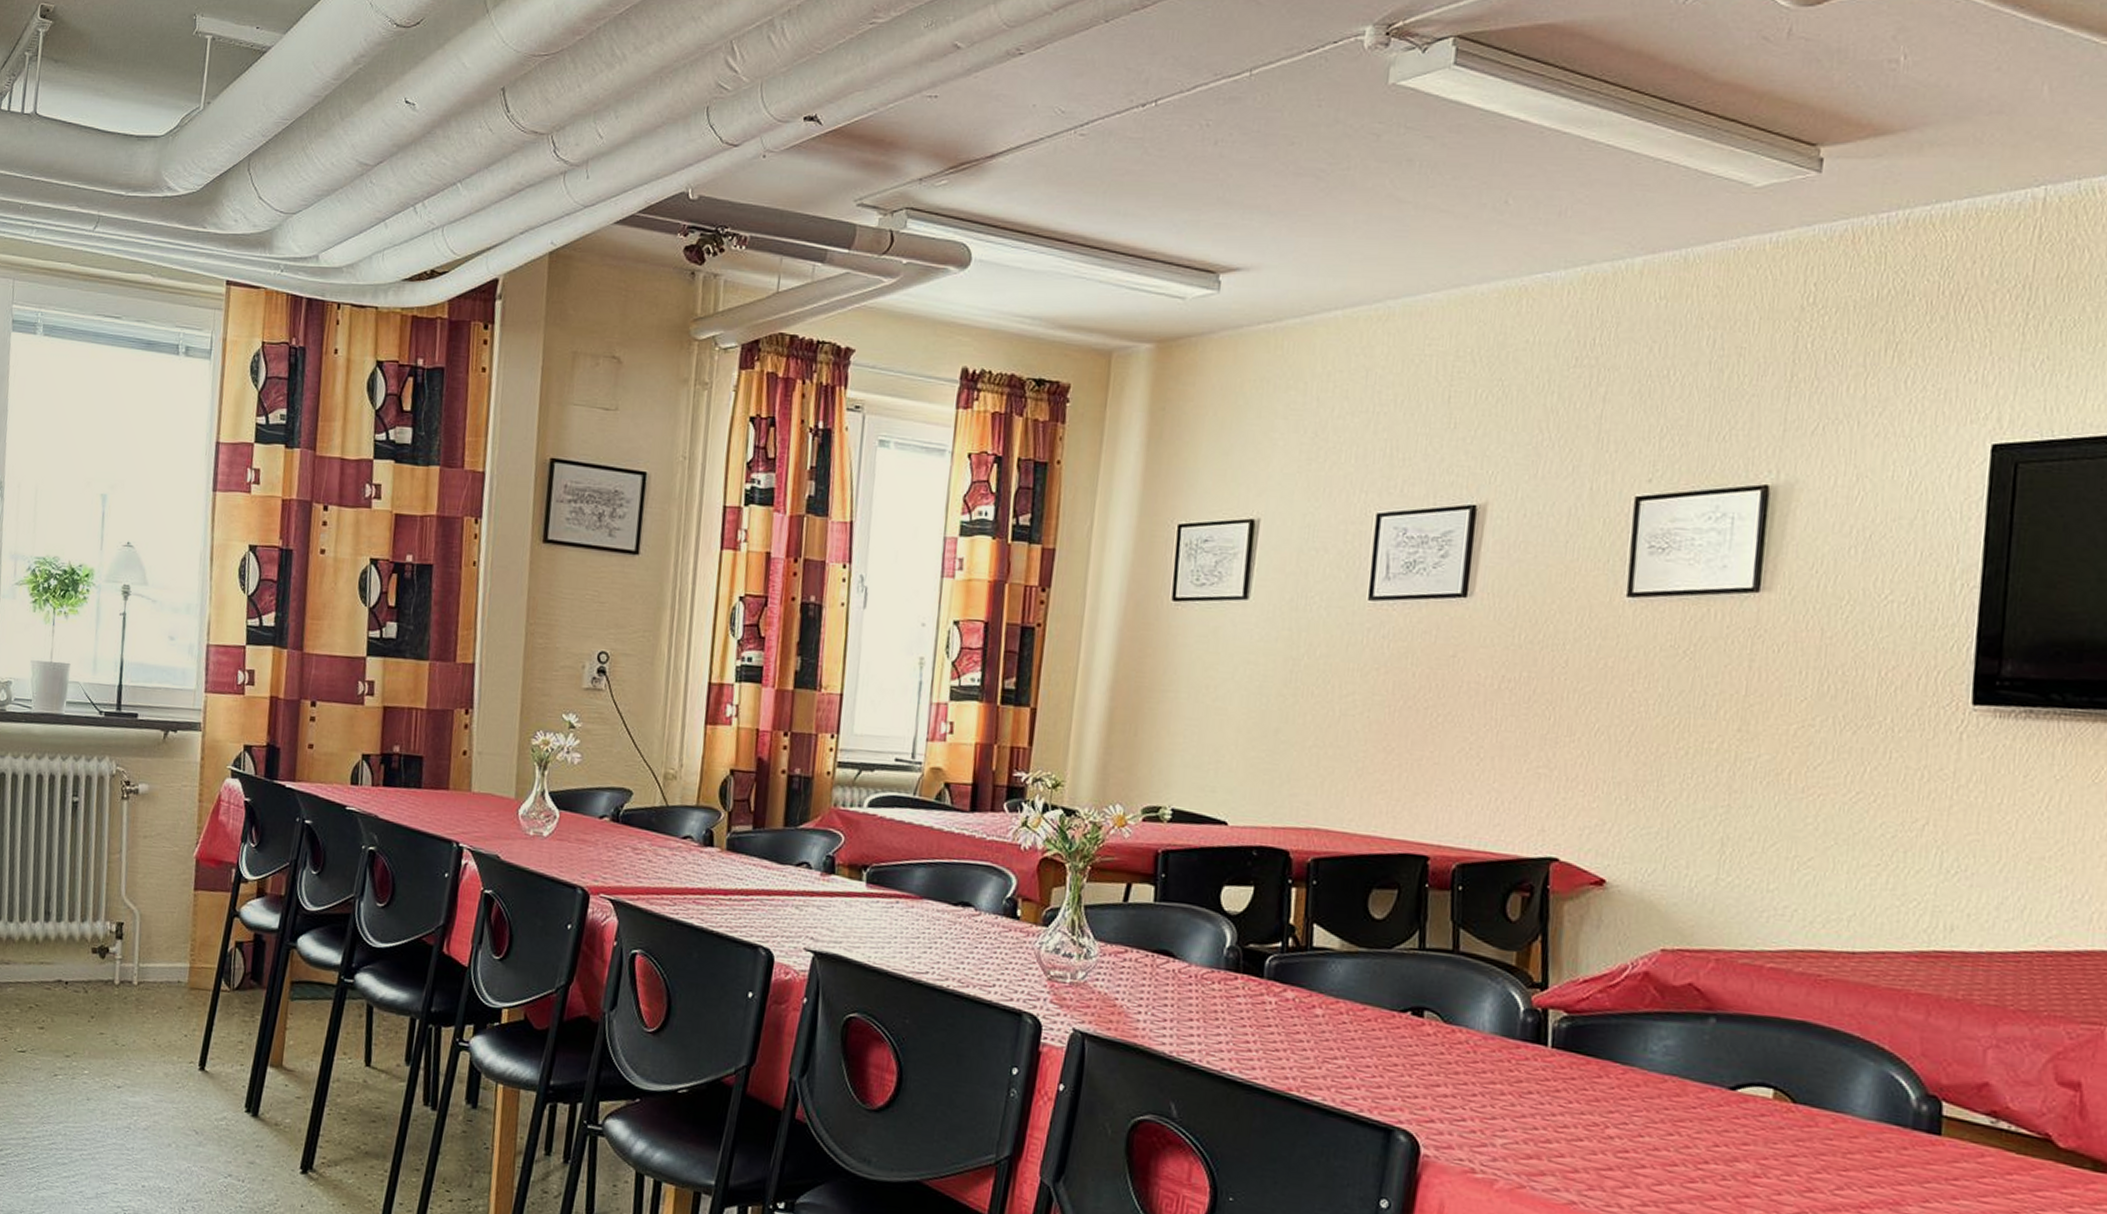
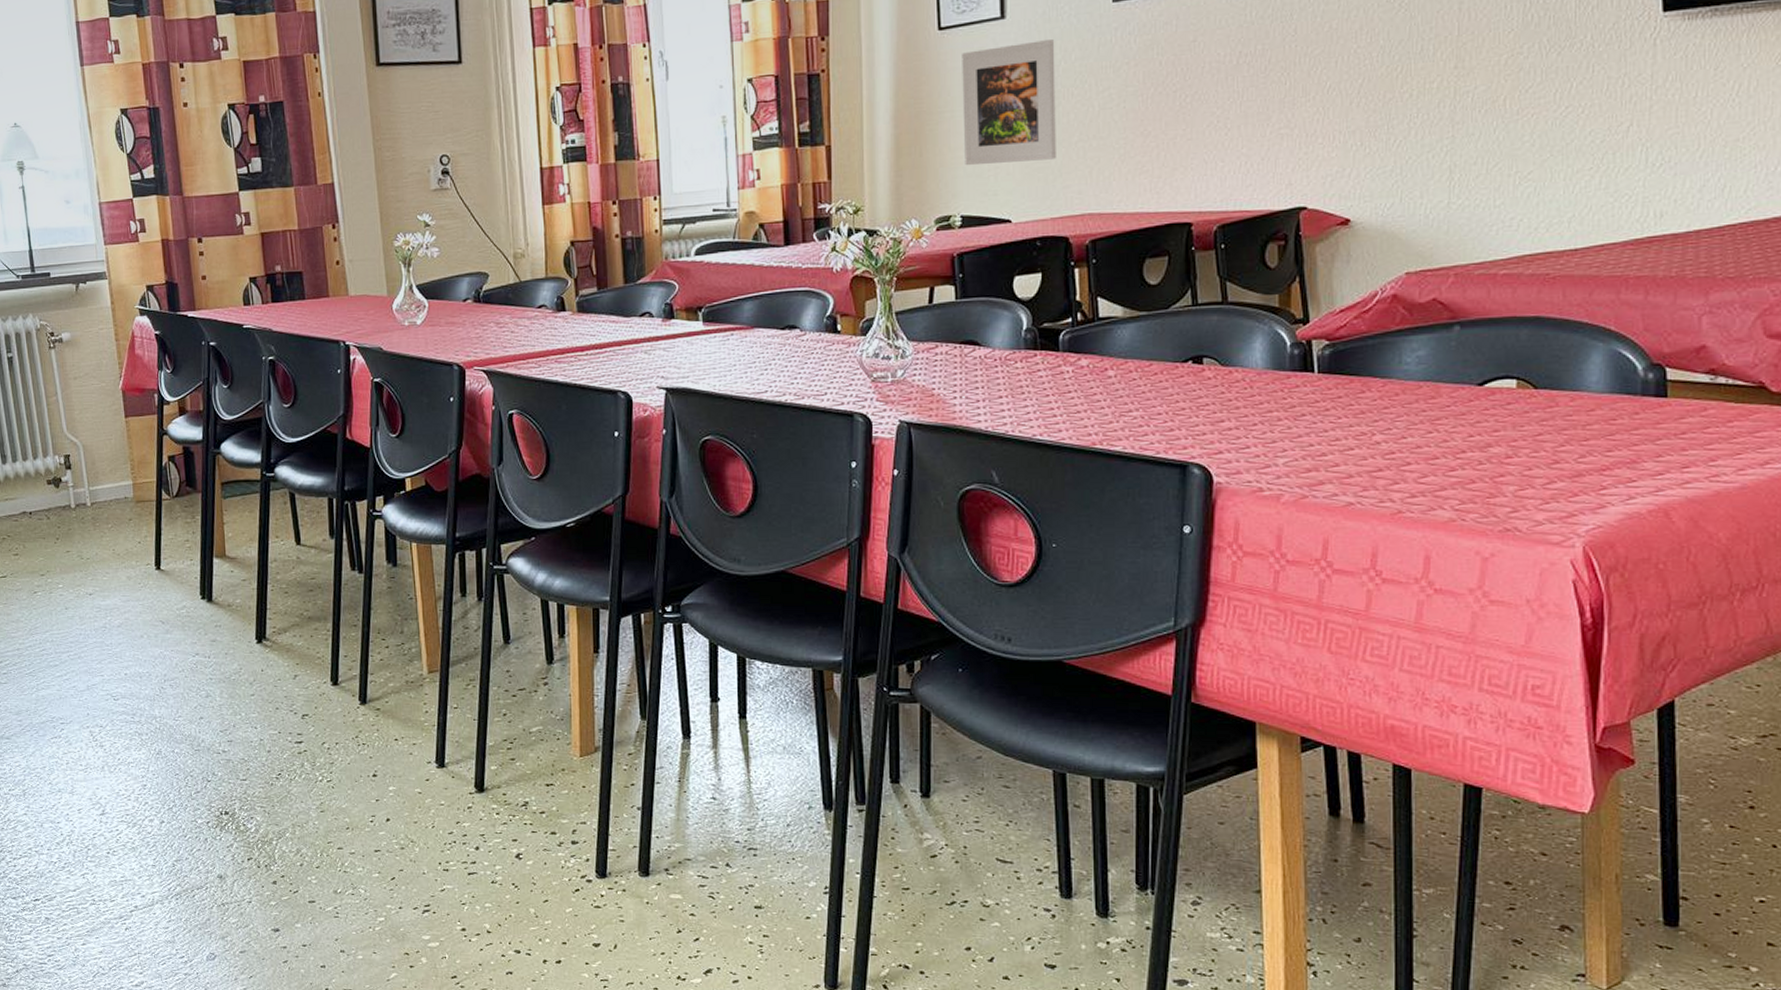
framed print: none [1183,628,1299,763] -> present [962,40,1056,166]

